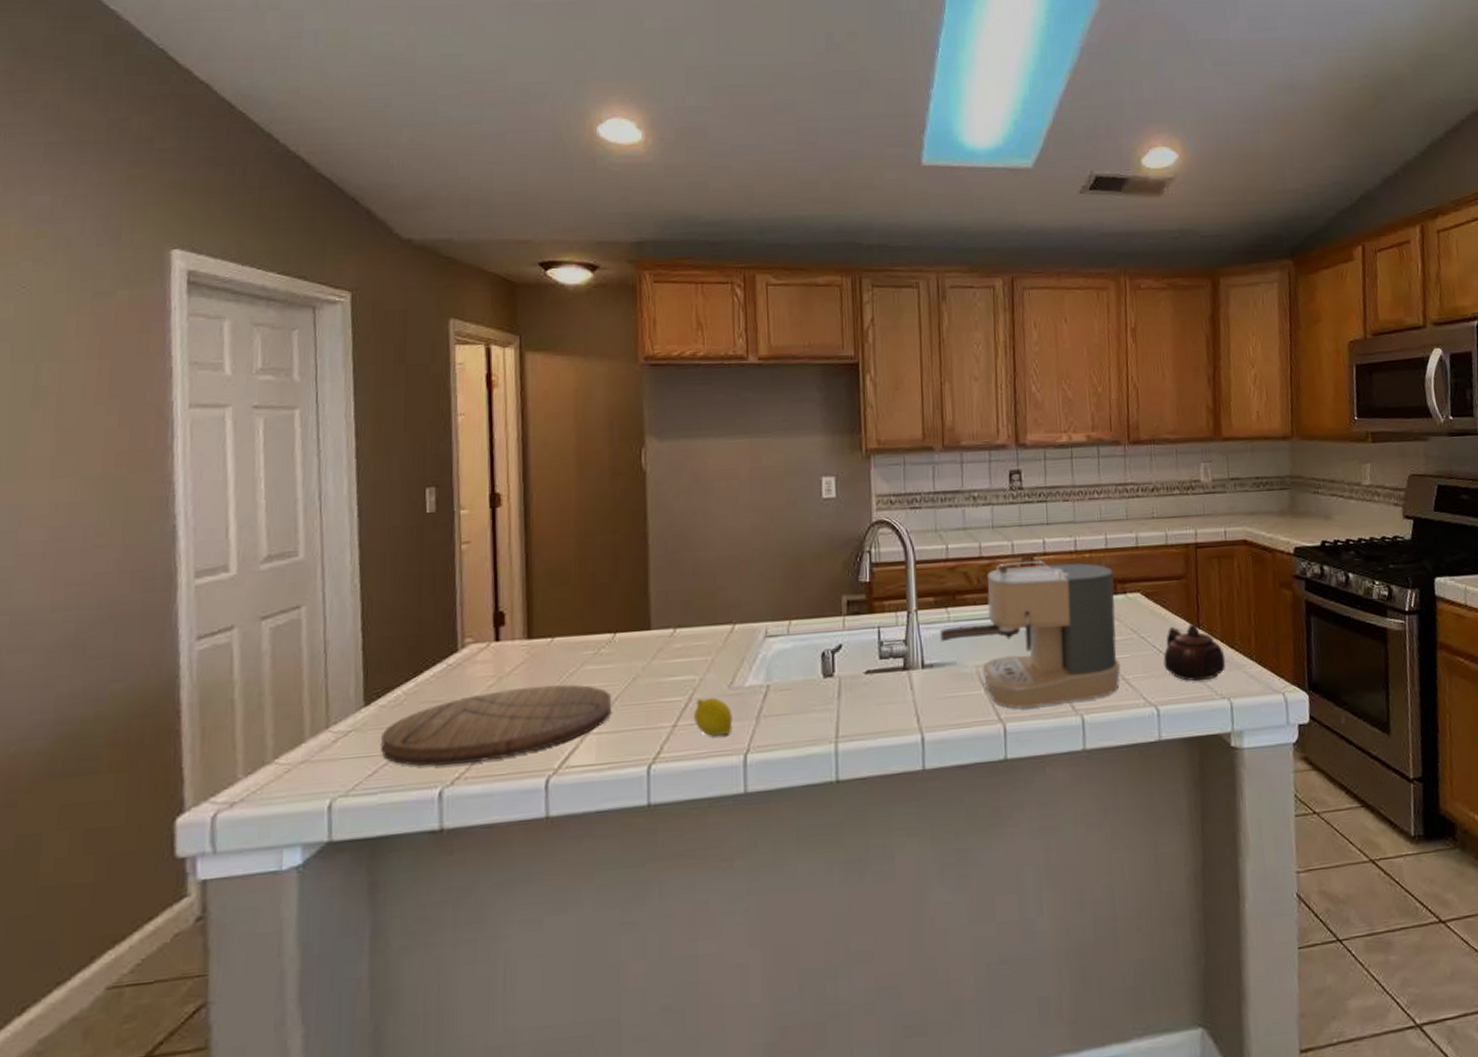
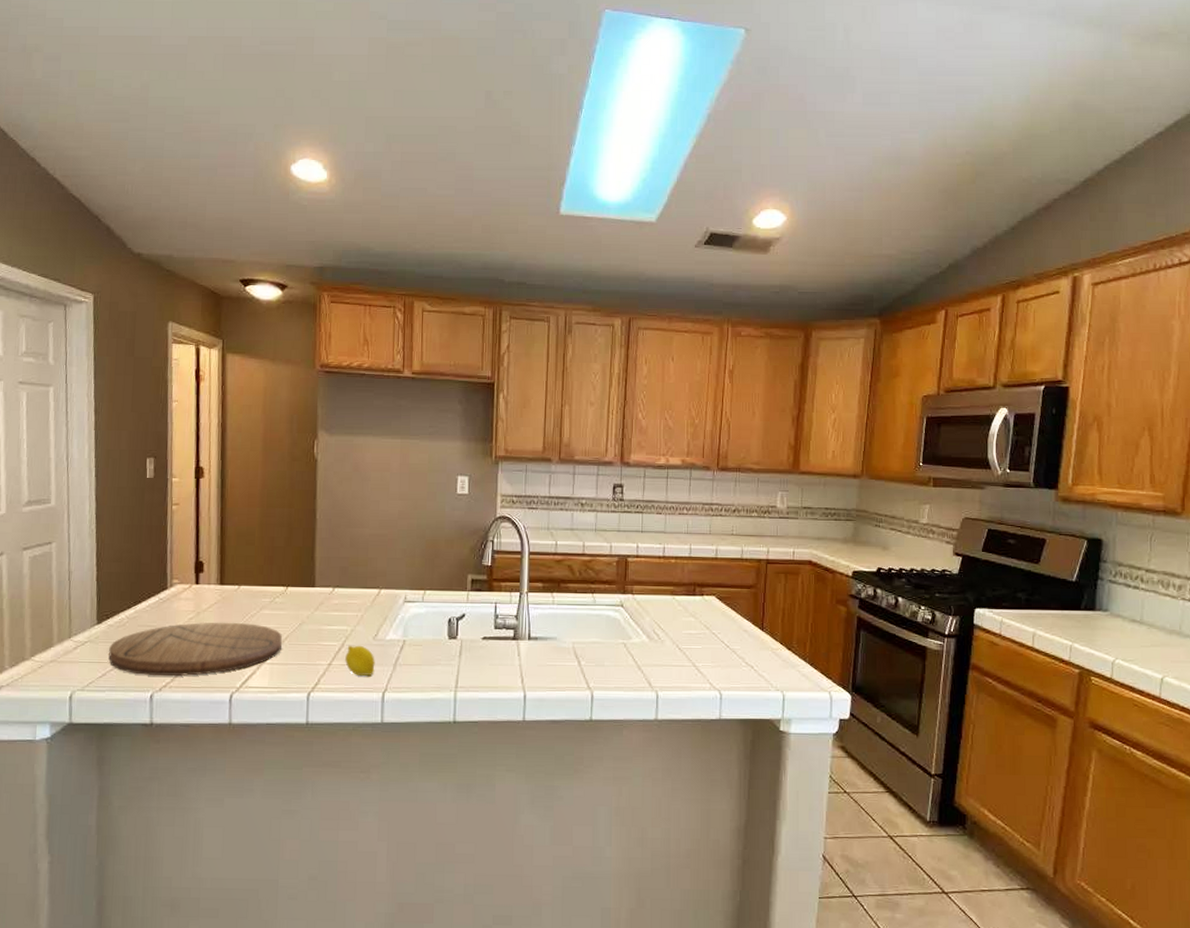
coffee maker: present [939,561,1121,709] -> none [544,561,694,681]
teapot: present [1163,624,1226,682] -> none [729,627,783,675]

